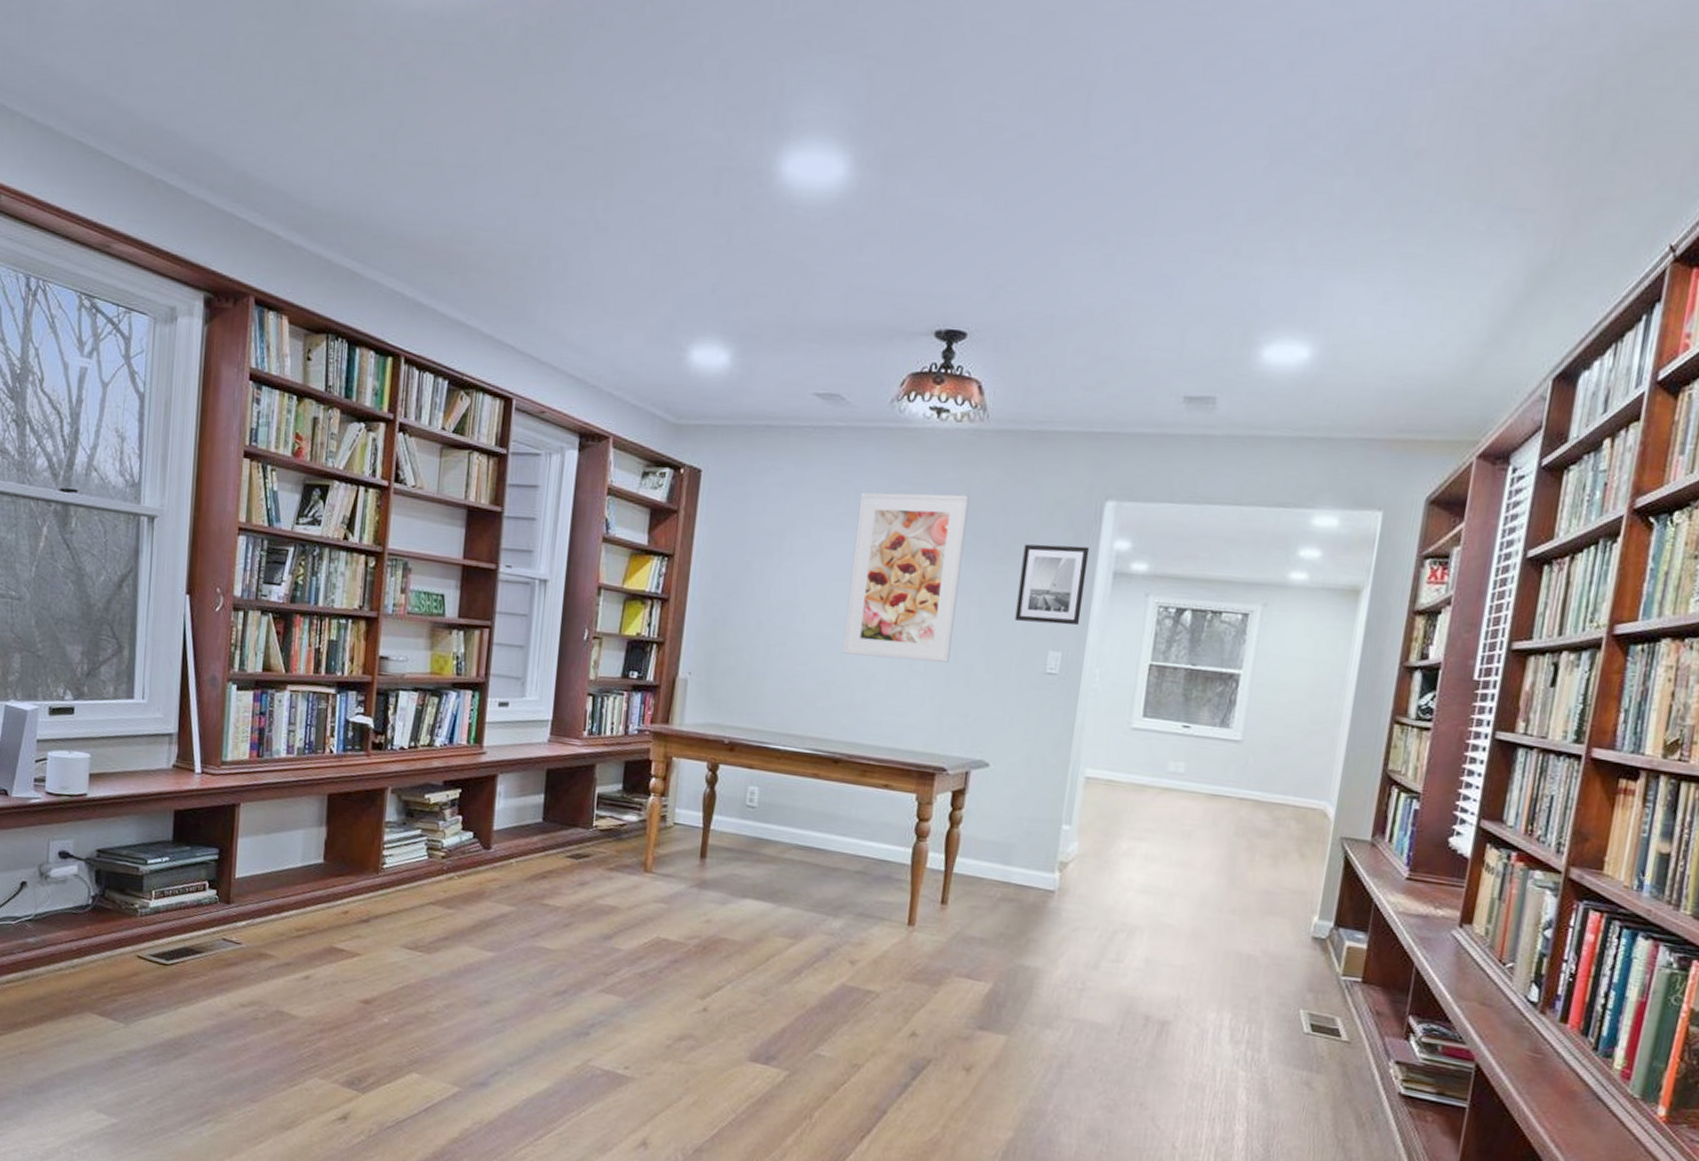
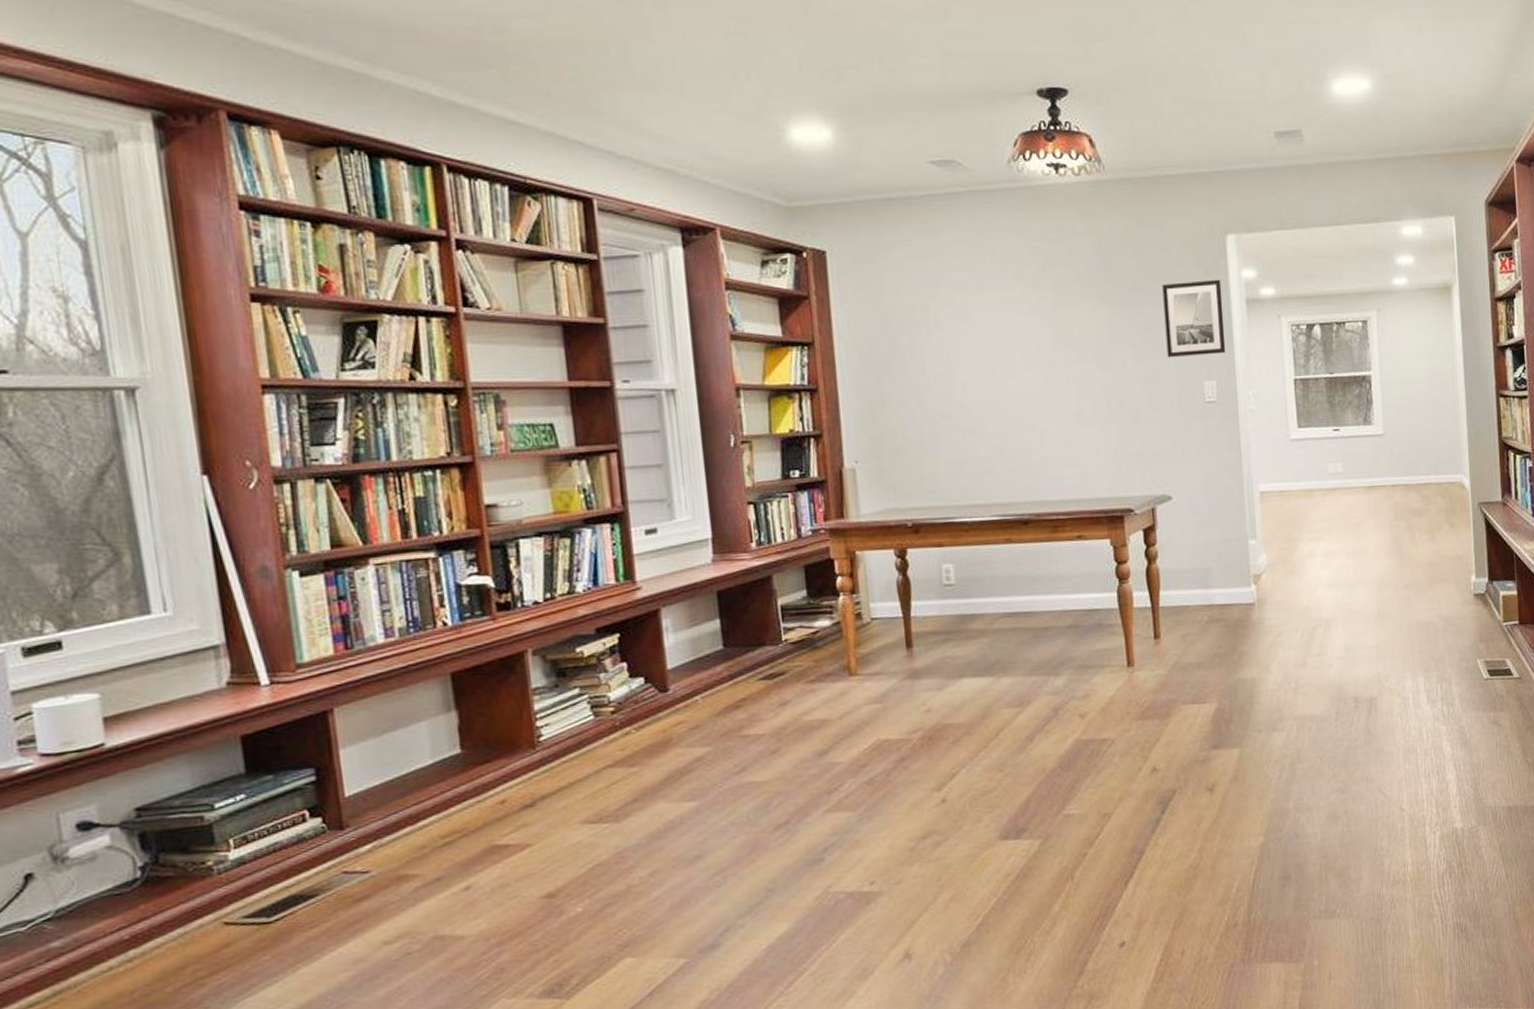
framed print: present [842,492,970,663] -> none [996,245,1115,415]

